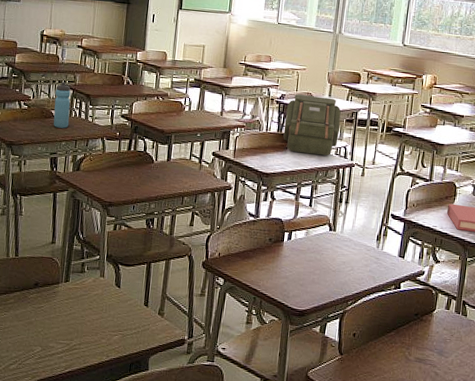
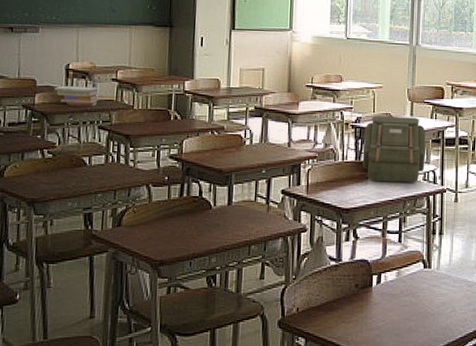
books: none [31,49,67,69] -> present [54,86,99,107]
water bottle: present [53,81,71,129] -> none [85,122,106,177]

